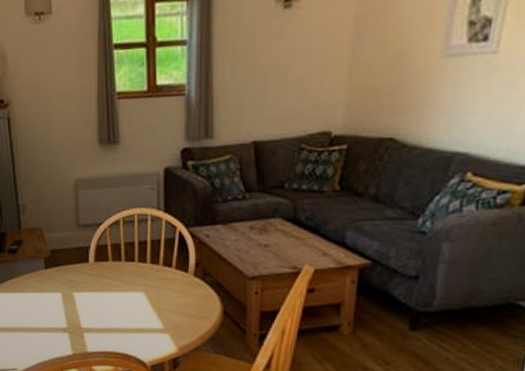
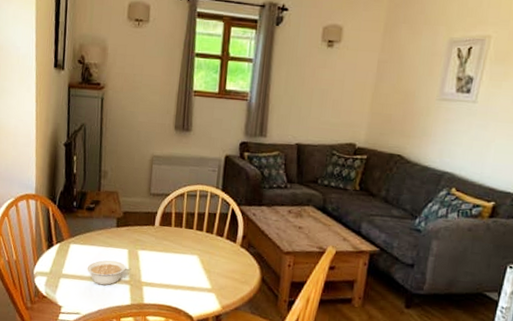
legume: none [18,307,68,336] -> present [87,260,132,286]

